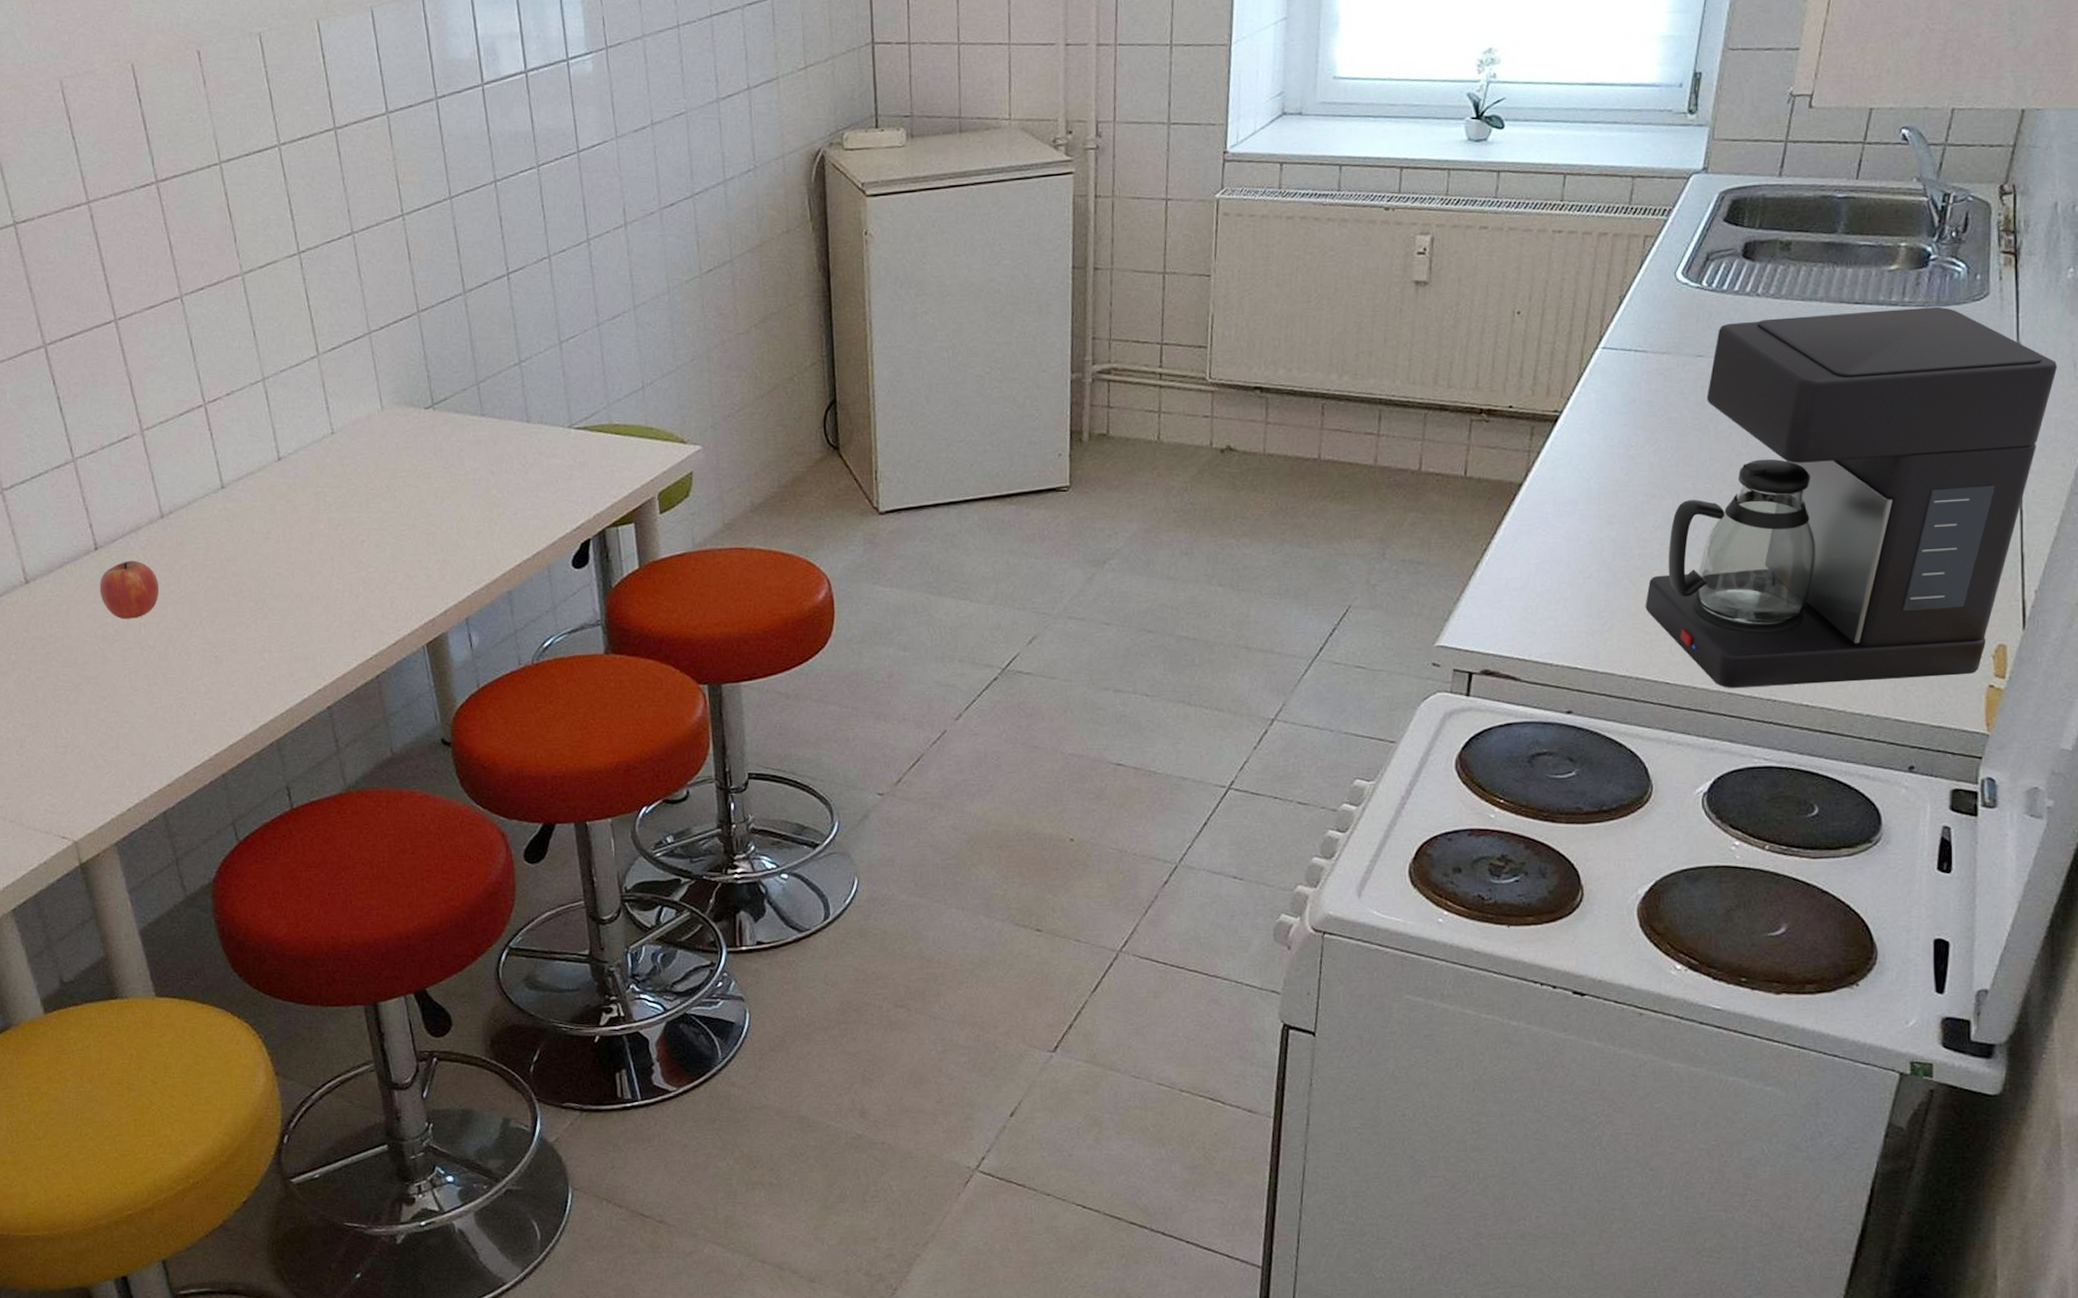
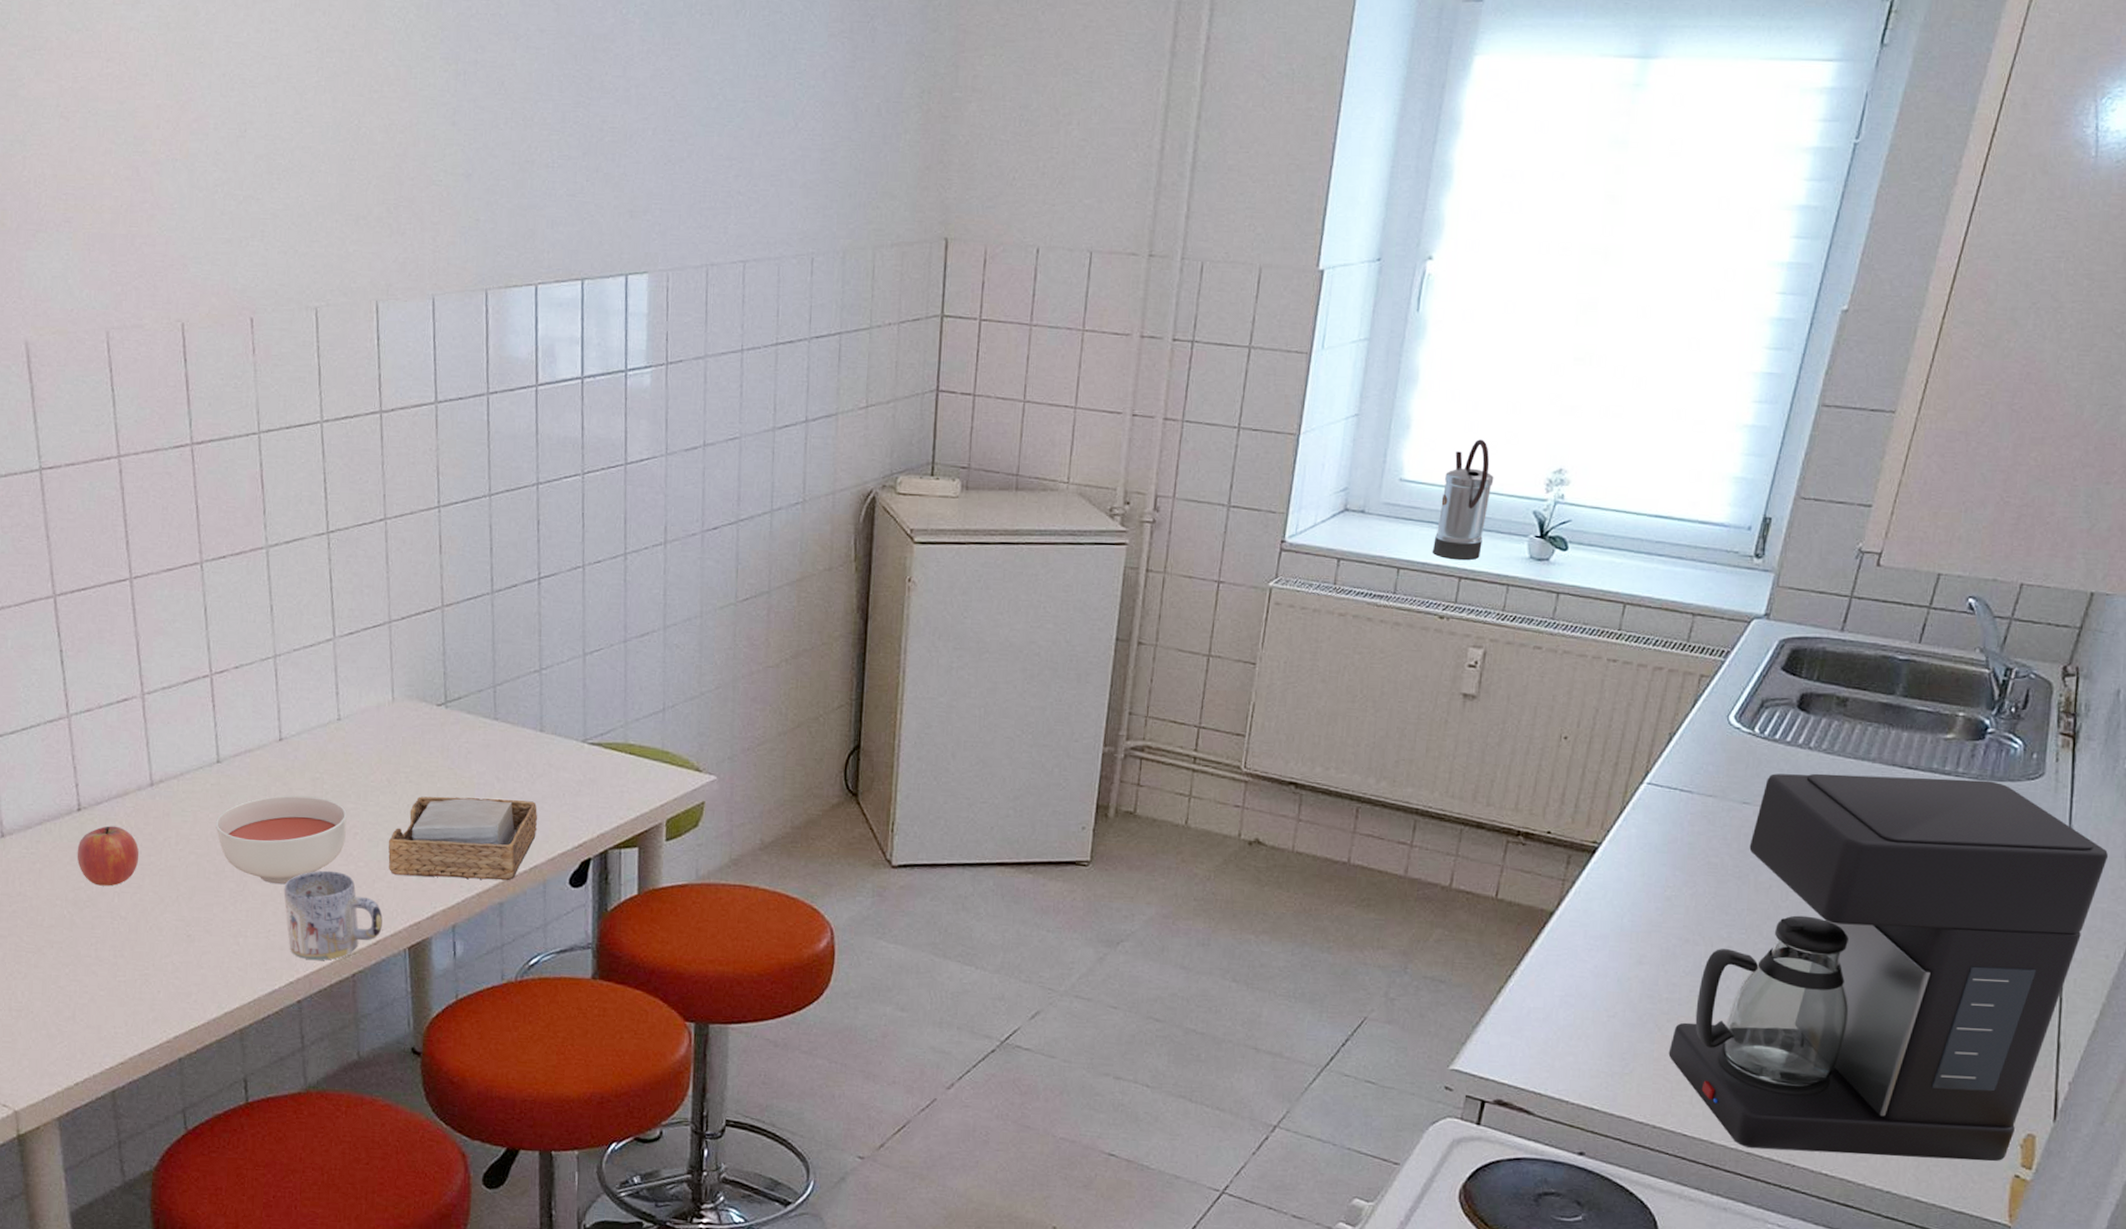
bowl: none [227,510,354,598] -> present [214,795,347,885]
mug: none [301,579,399,667] -> present [283,870,383,960]
napkin holder: none [394,490,536,576] -> present [388,796,538,881]
watering can: none [1372,28,1426,151] -> present [1433,439,1494,561]

